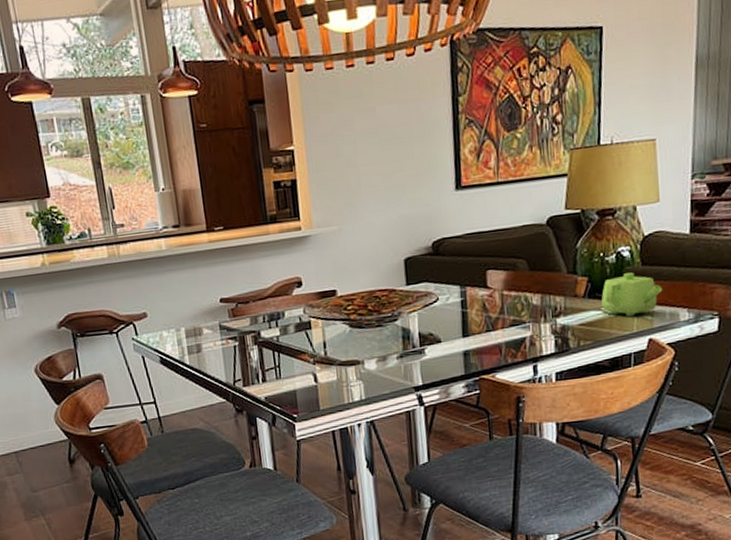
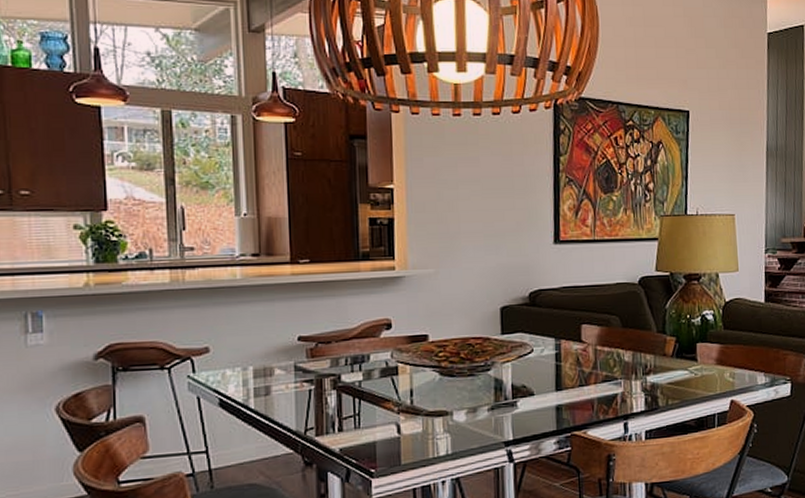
teapot: present [601,272,663,317] -> none [688,335,743,378]

